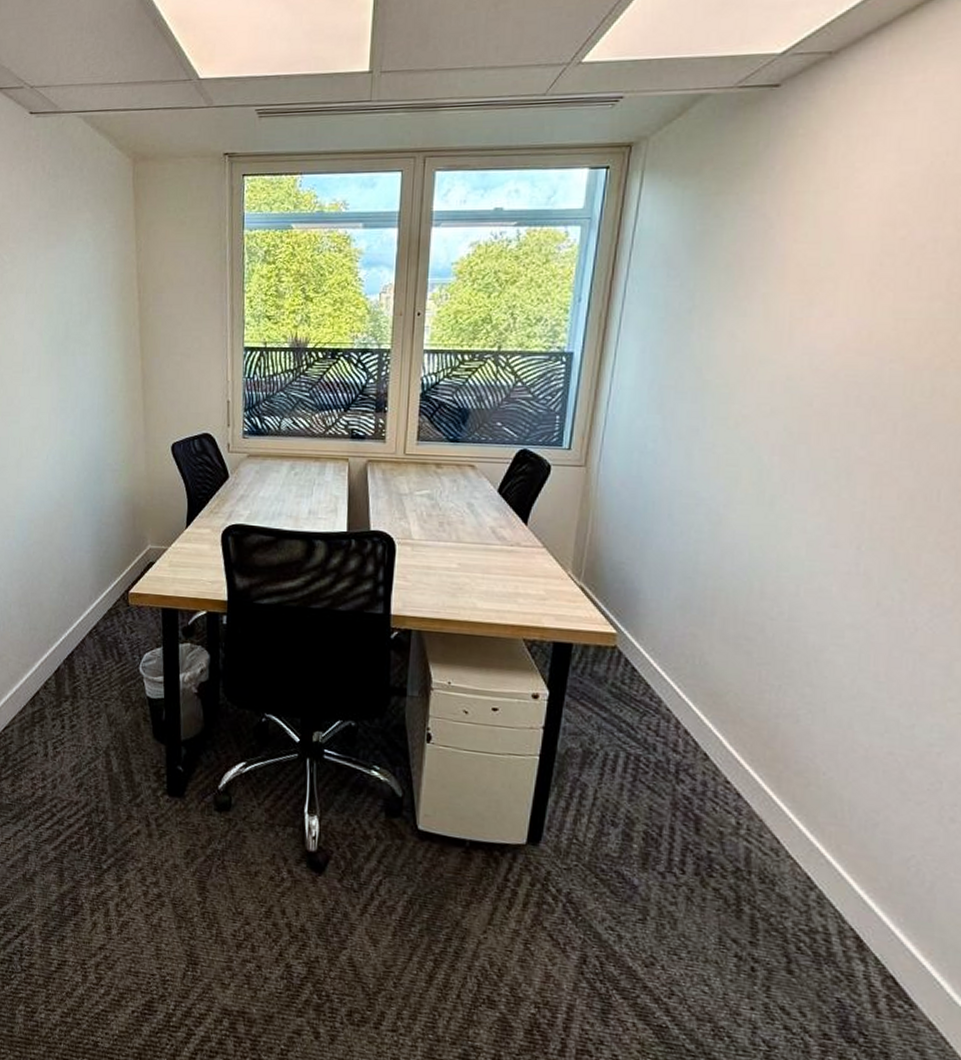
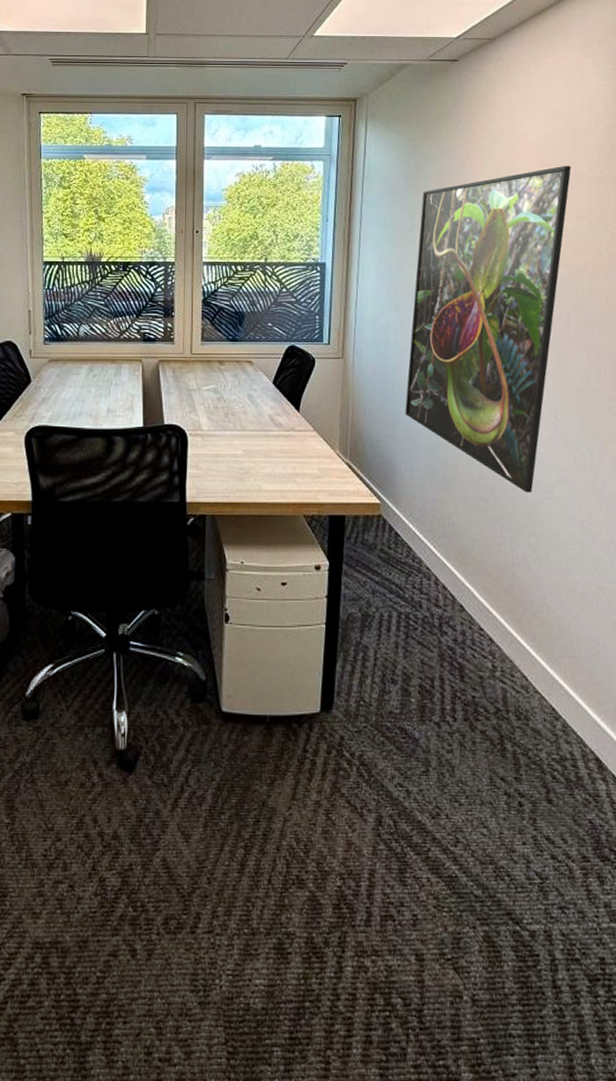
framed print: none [658,225,929,637] -> present [405,165,571,493]

